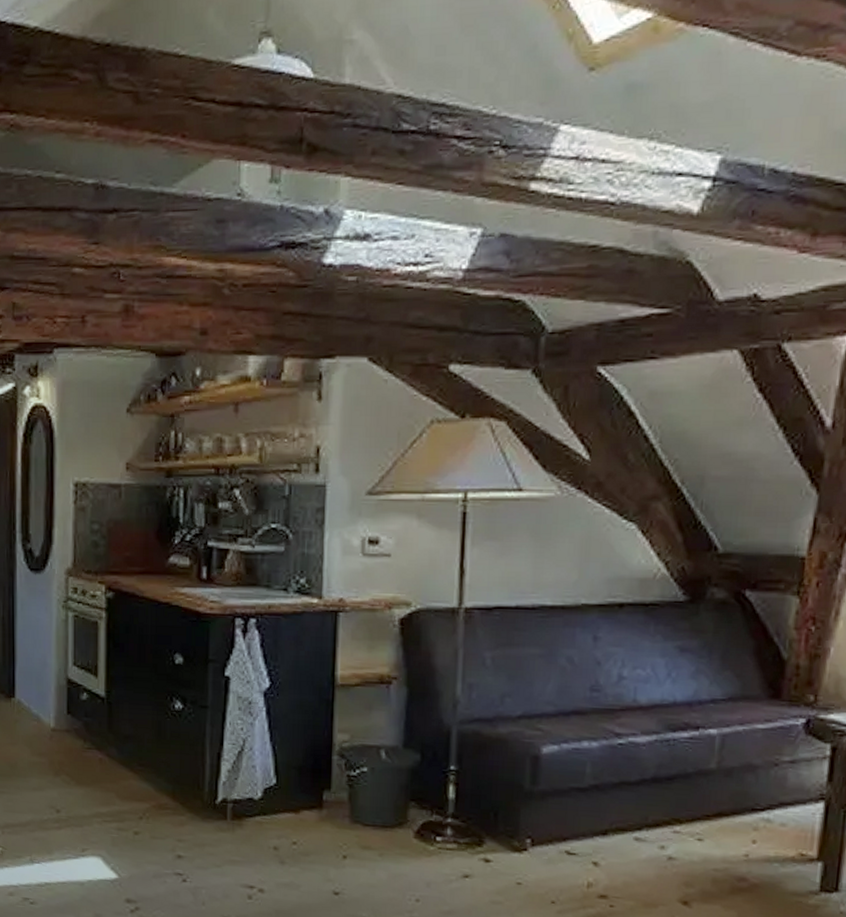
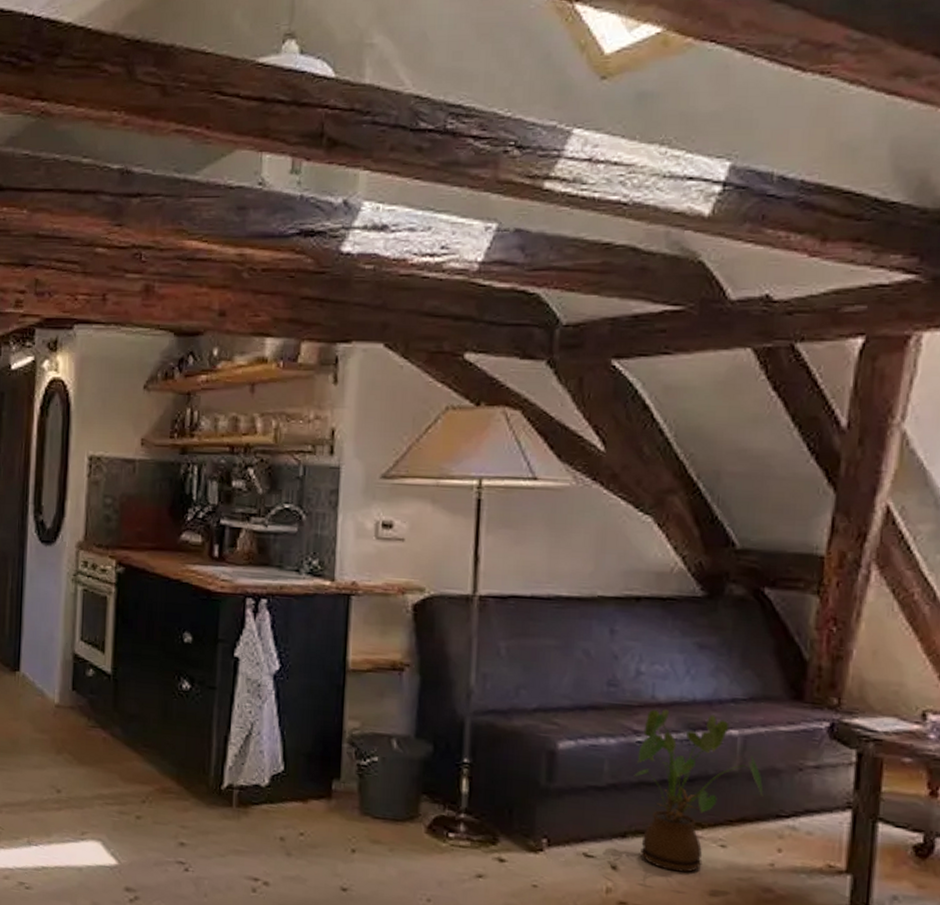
house plant: none [615,712,739,866] -> present [633,709,763,873]

